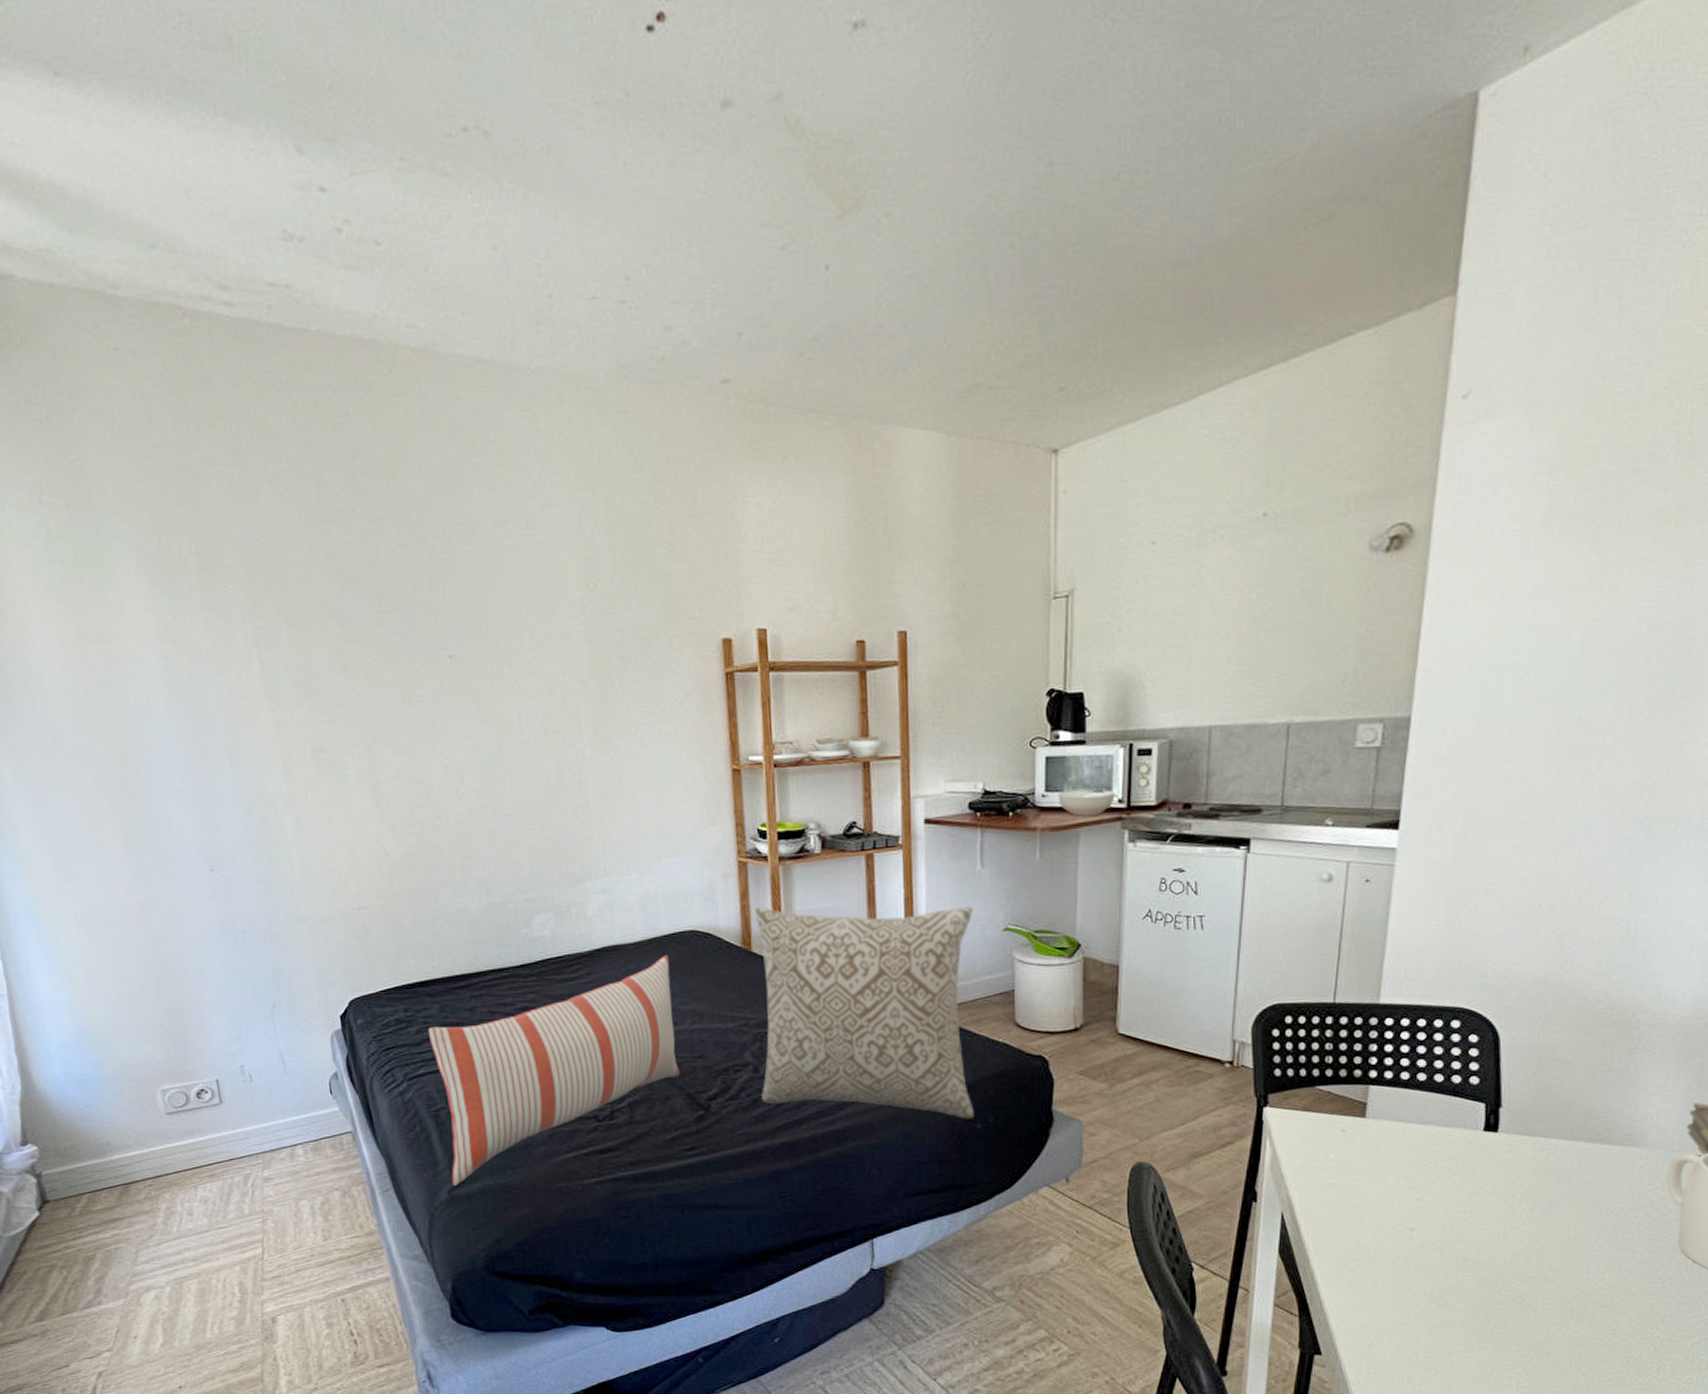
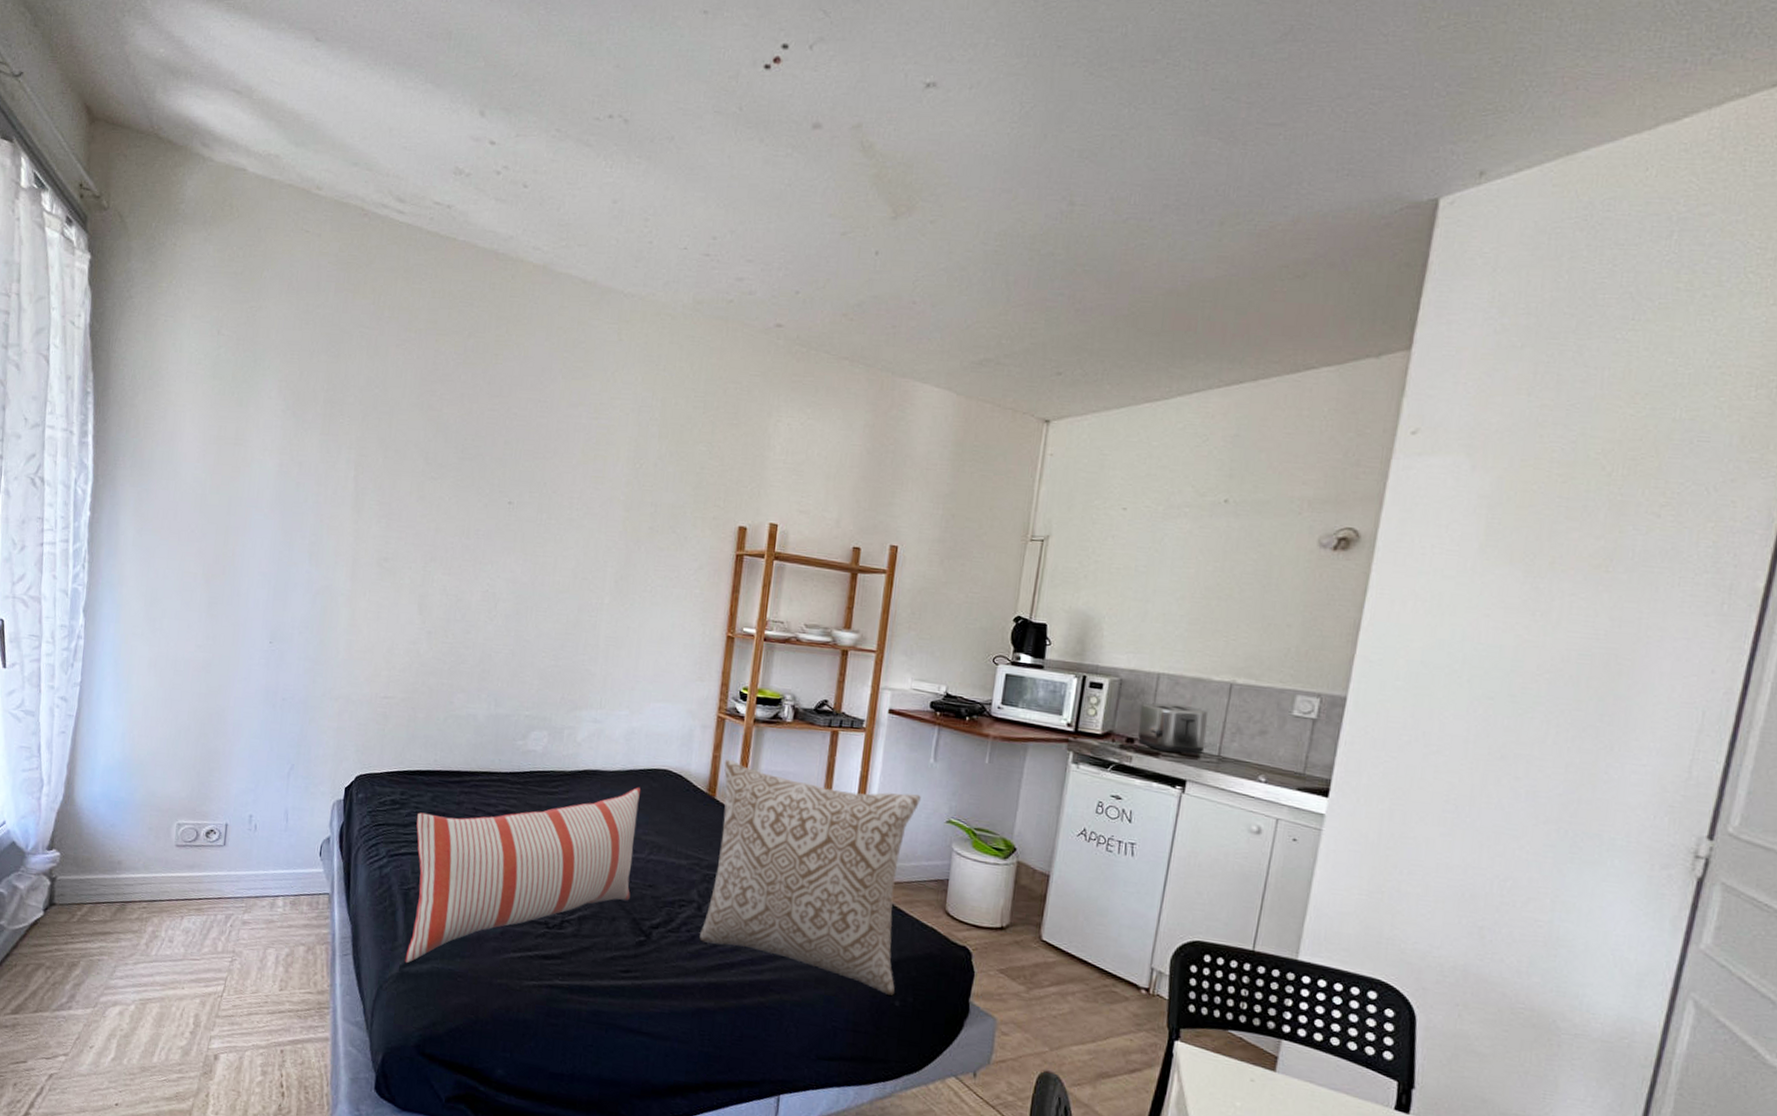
bowl: present [1057,789,1117,816] -> none [1012,706,1067,734]
toaster: none [1194,756,1267,813] -> present [1138,703,1209,754]

